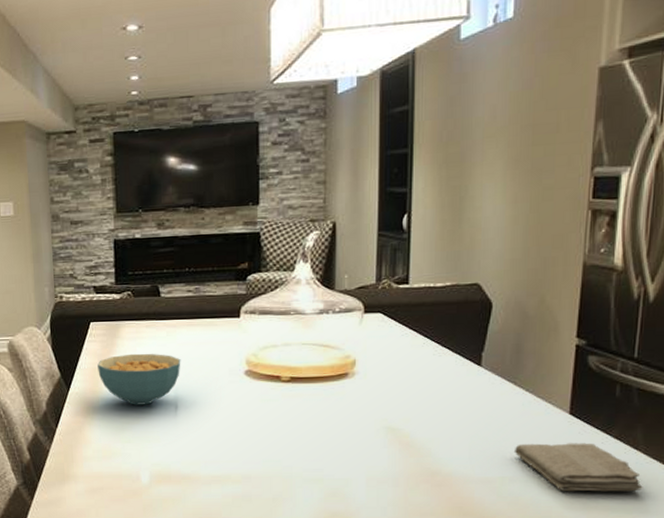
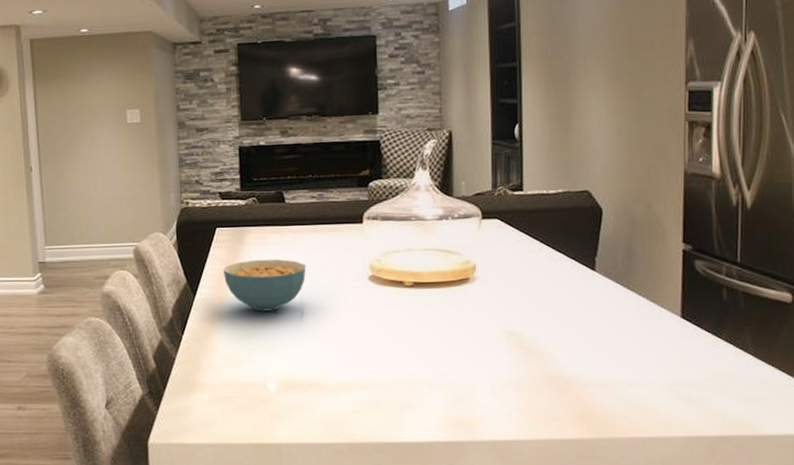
washcloth: present [513,443,643,492] -> none [631,346,755,395]

